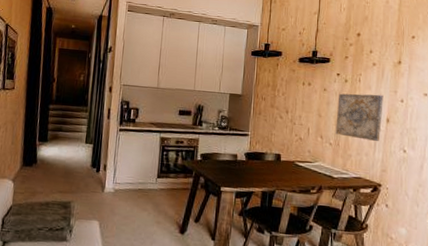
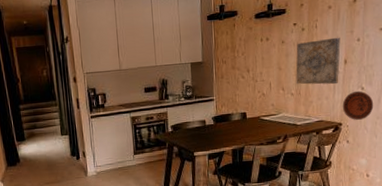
decorative plate: none [382,152,416,184] -> present [342,90,374,120]

